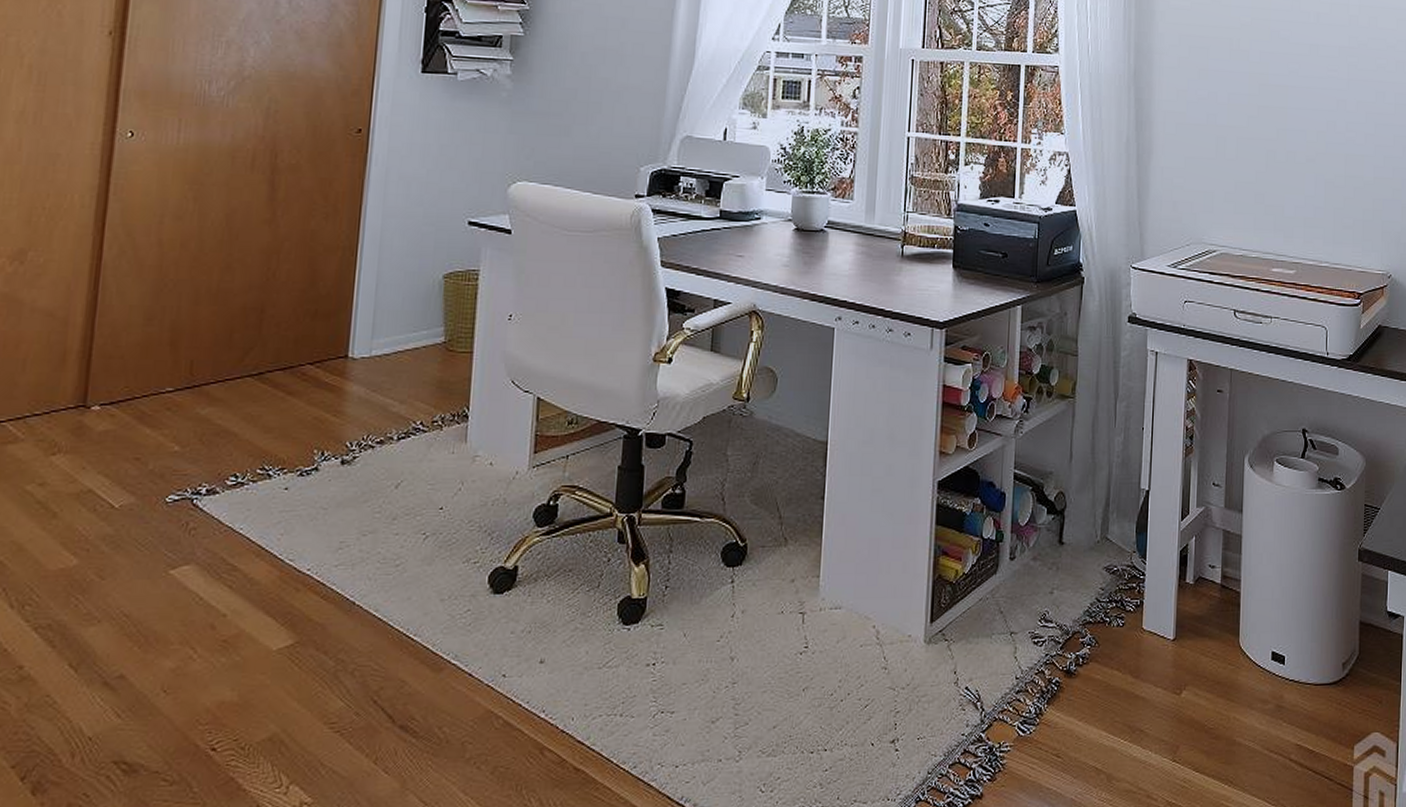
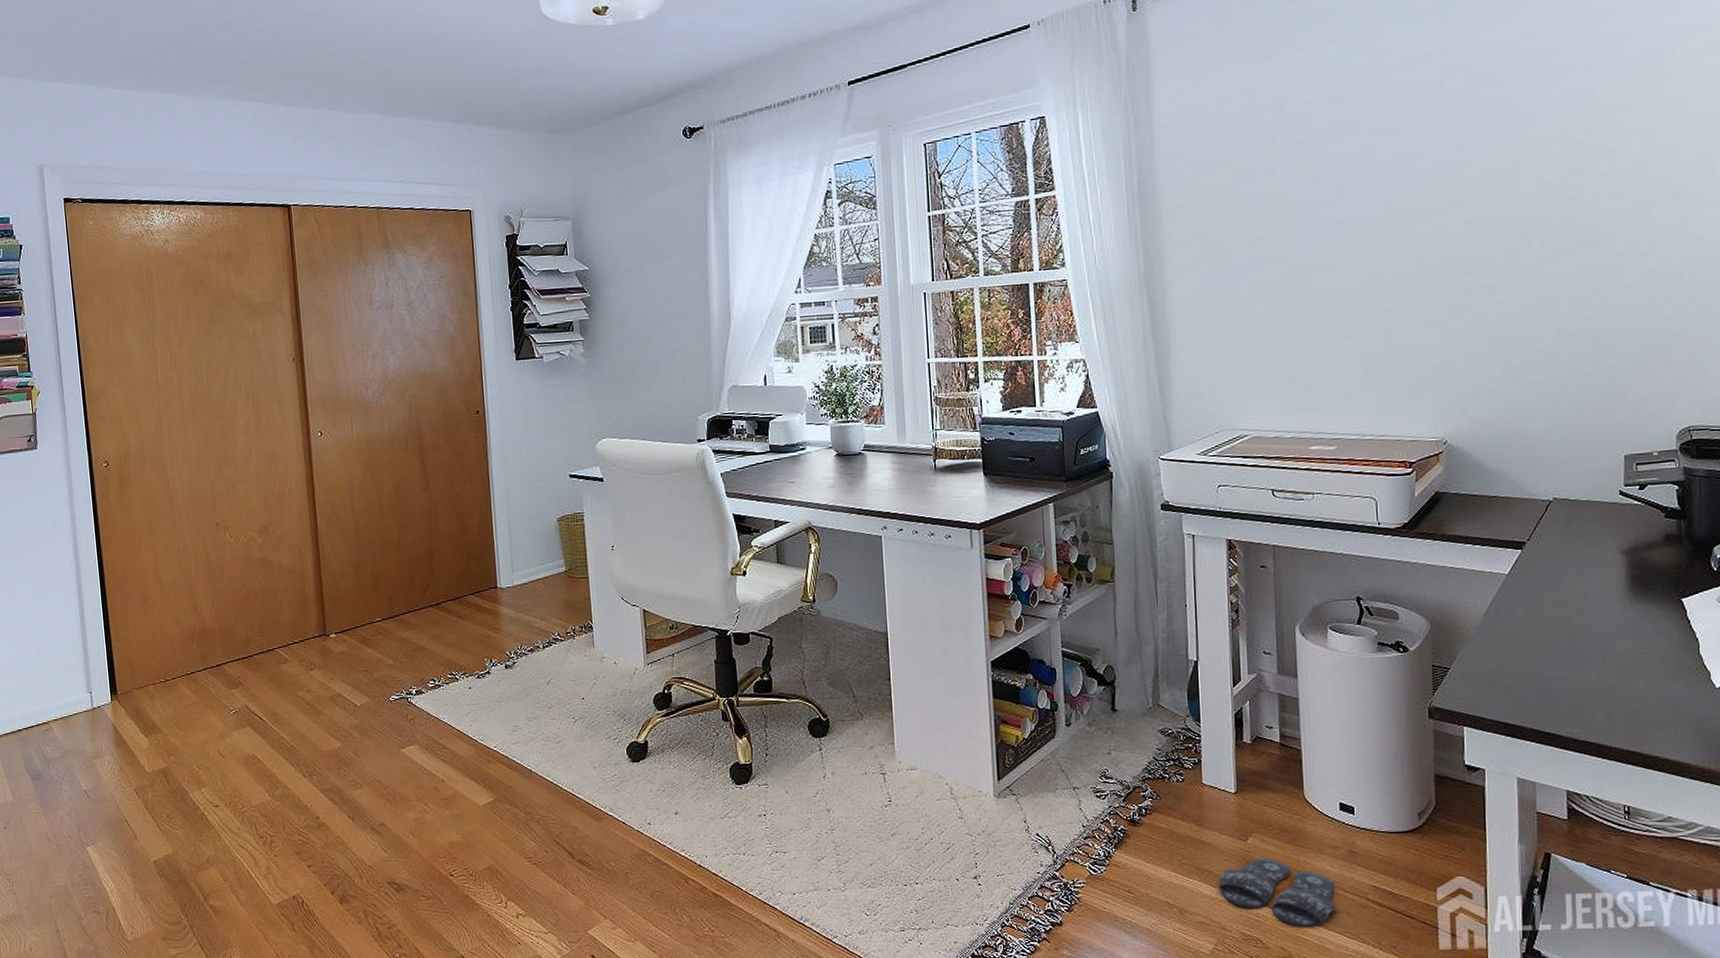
slippers: none [1150,713,1262,793] -> present [1219,857,1338,927]

